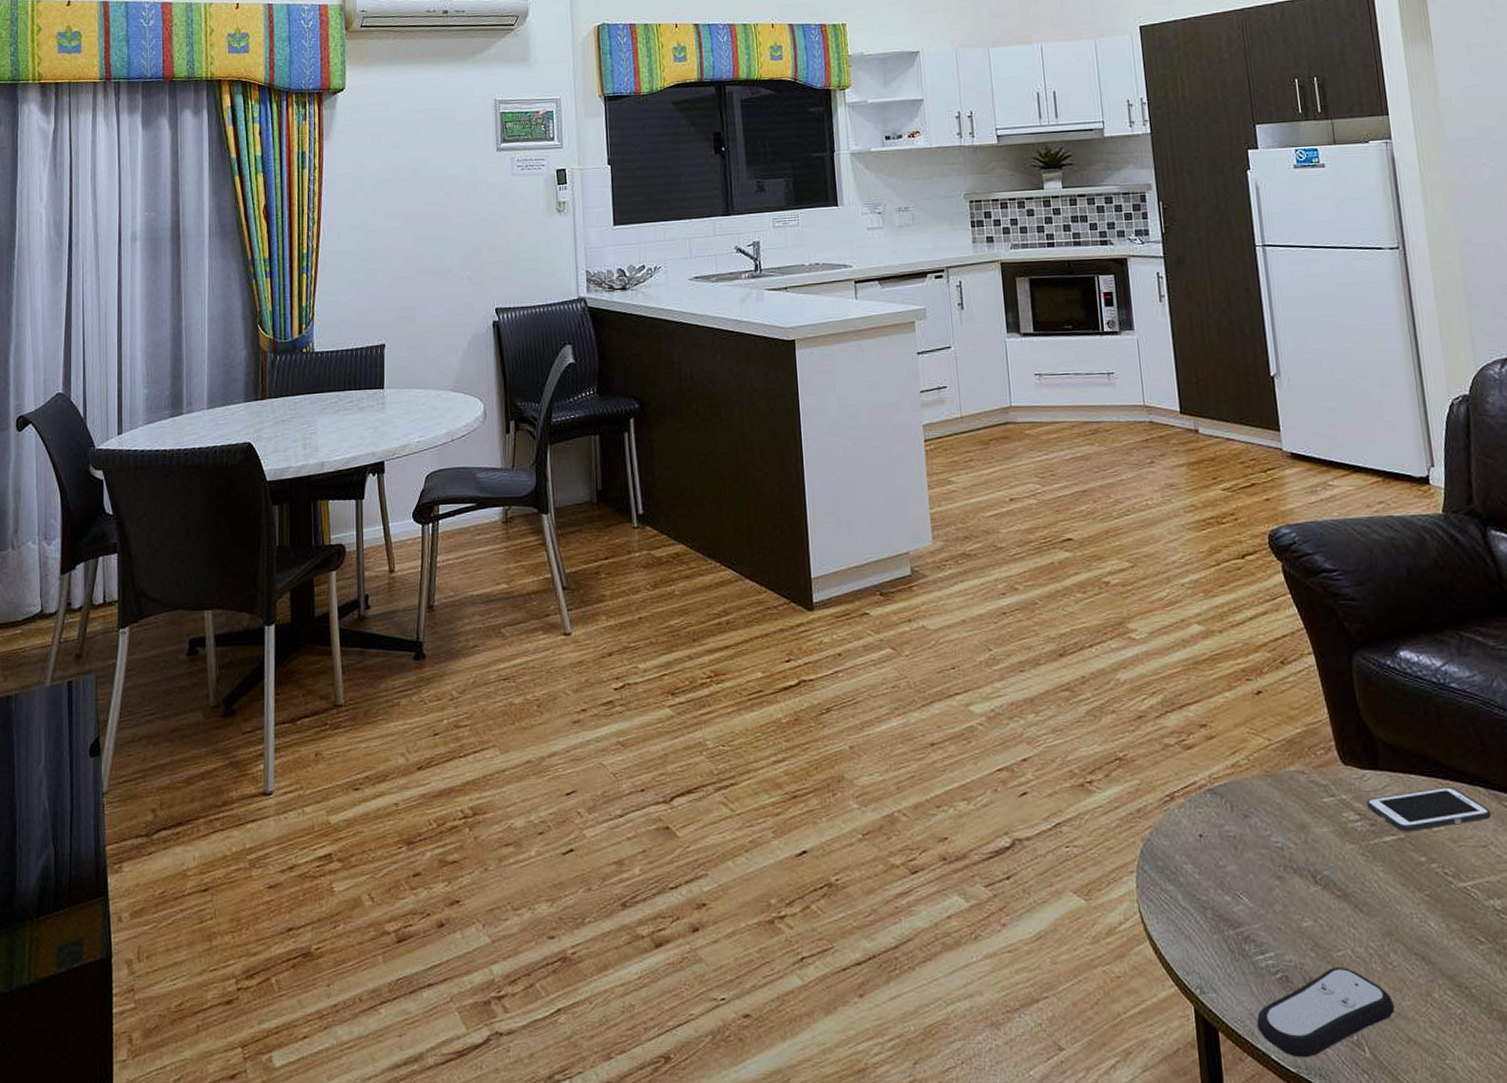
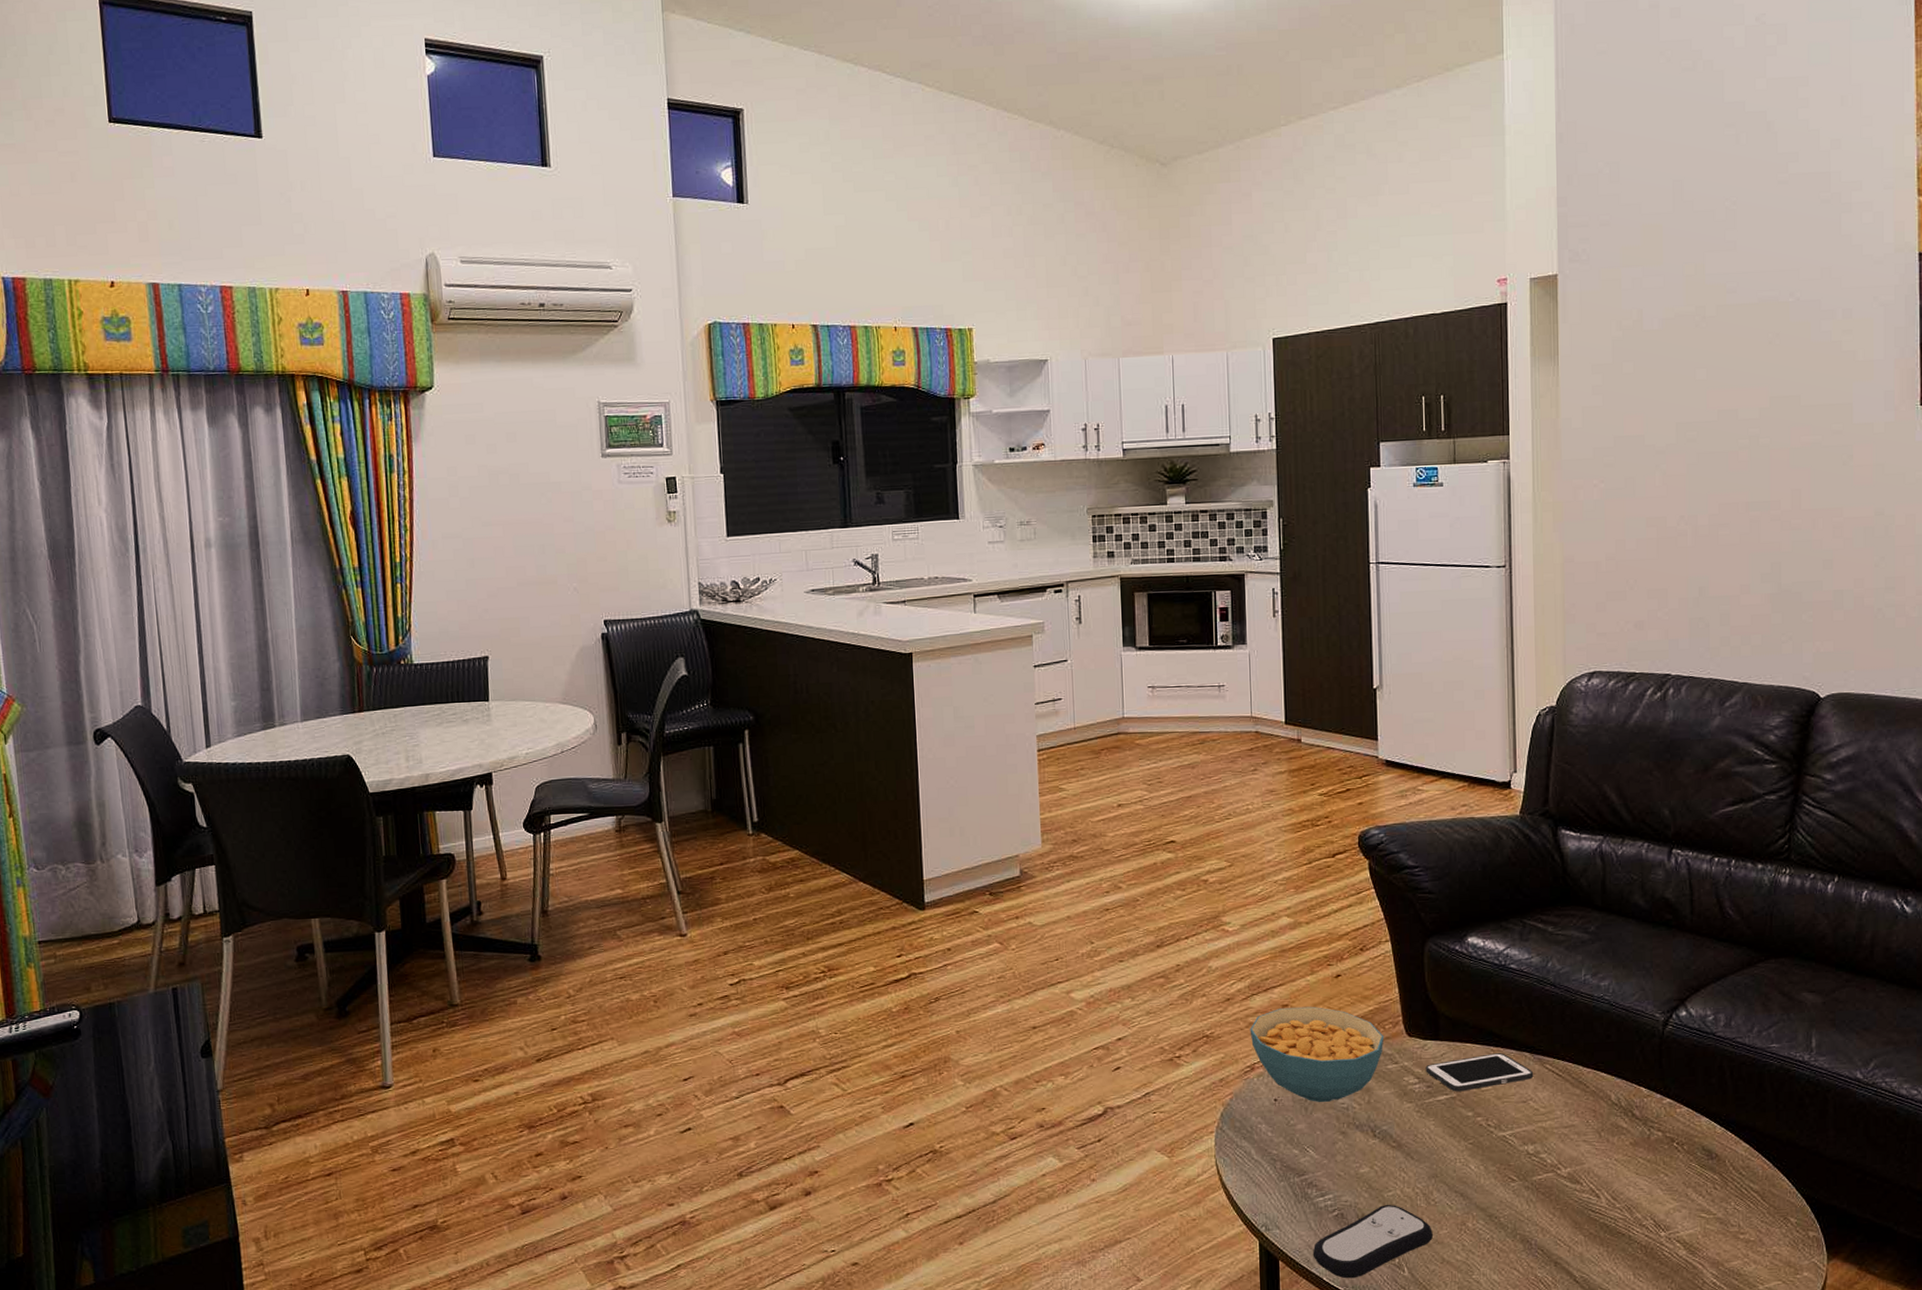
cereal bowl: none [1166,726,1317,840] -> present [1250,1006,1384,1102]

